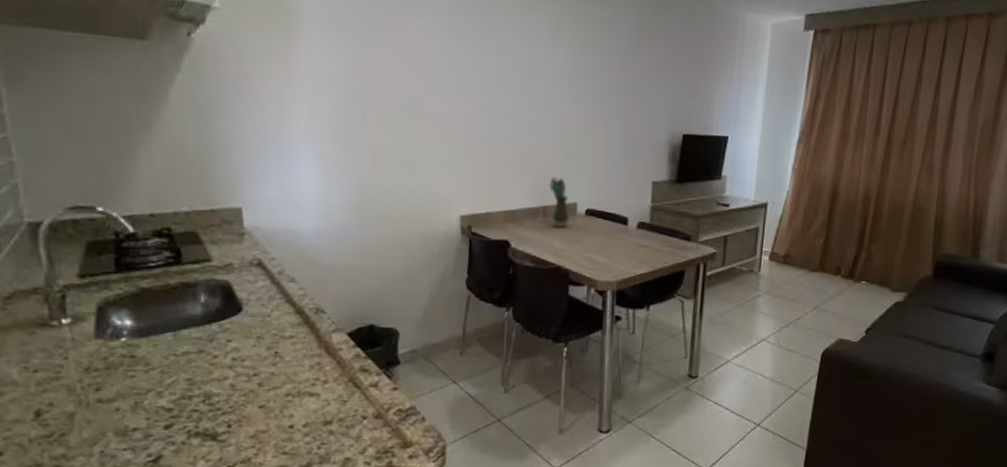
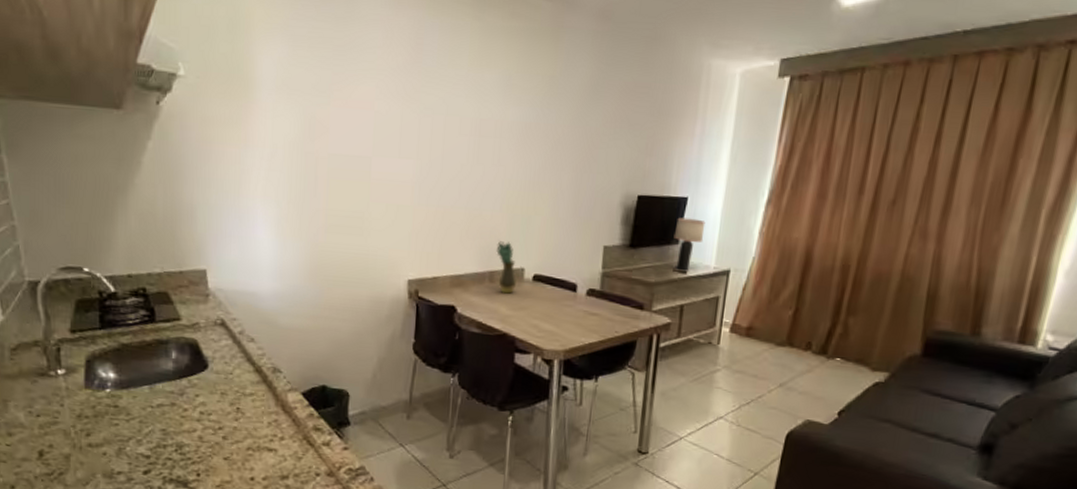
table lamp: none [716,155,745,204] -> present [673,217,706,271]

